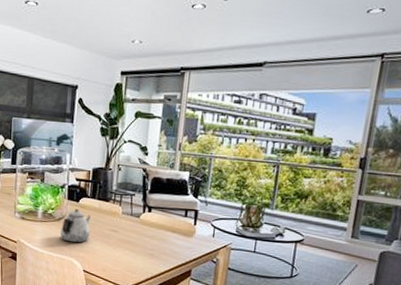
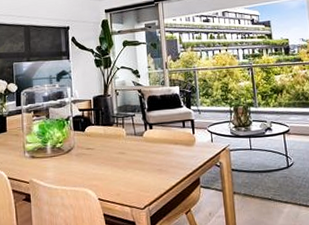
teapot: present [60,209,91,243] -> none [70,138,100,173]

